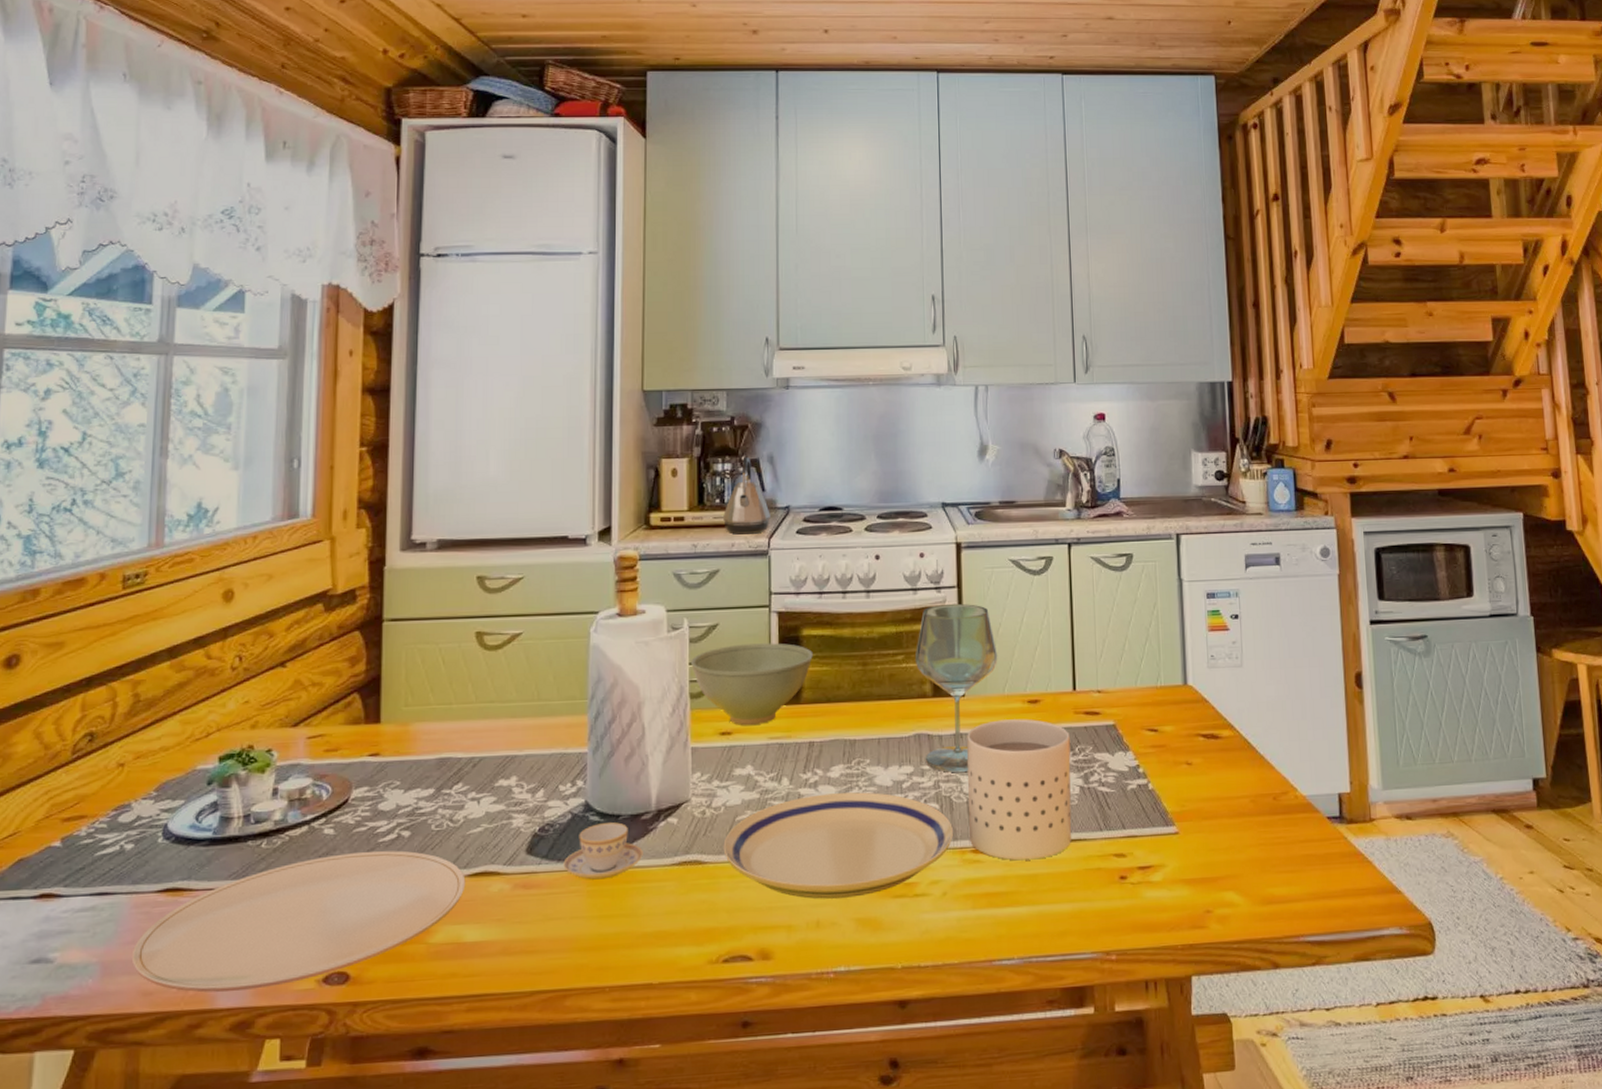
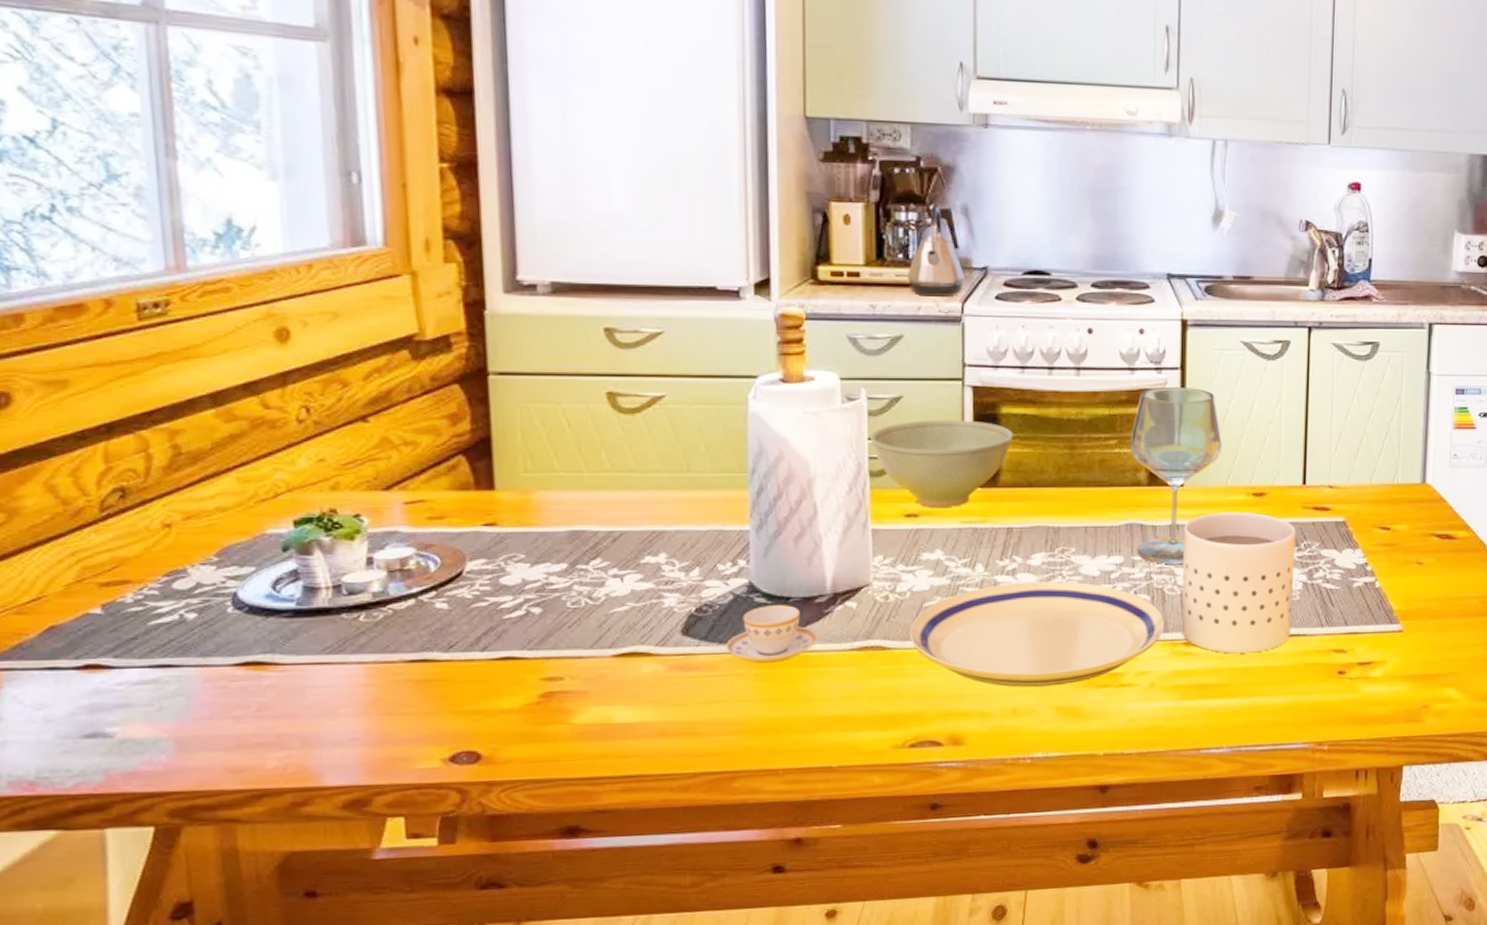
plate: present [131,850,466,993] -> none [211,627,612,770]

